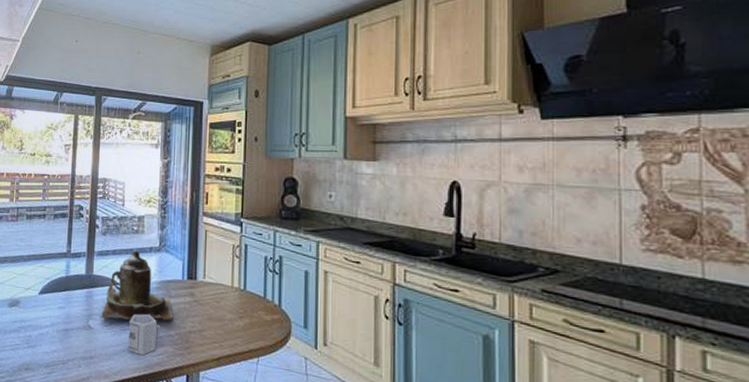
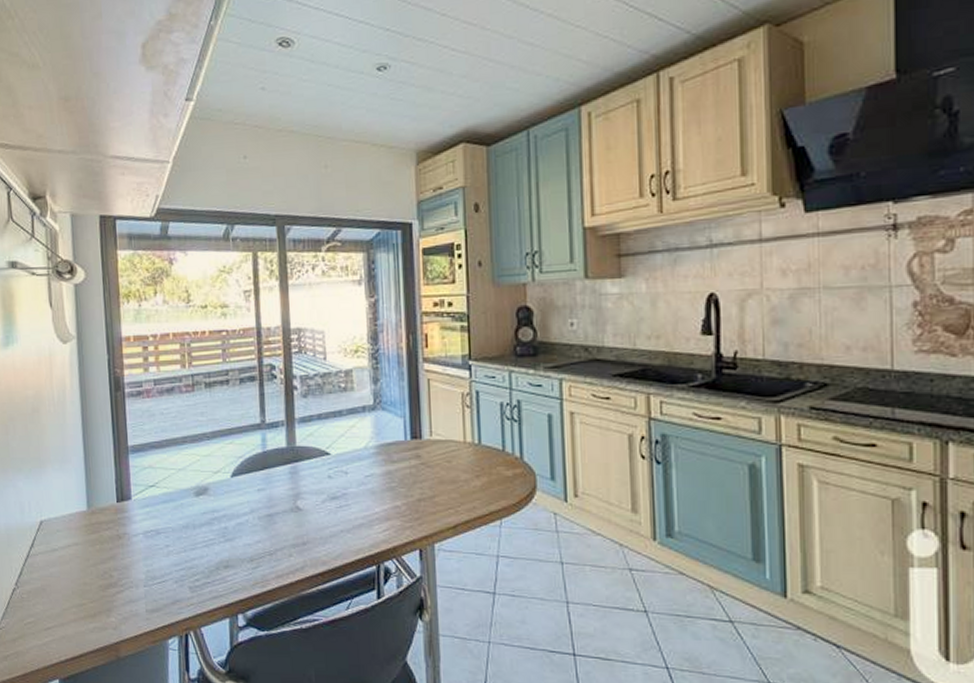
teapot: present [101,250,173,321] -> none [311,411,398,496]
cup: present [127,314,160,355] -> none [346,486,384,533]

